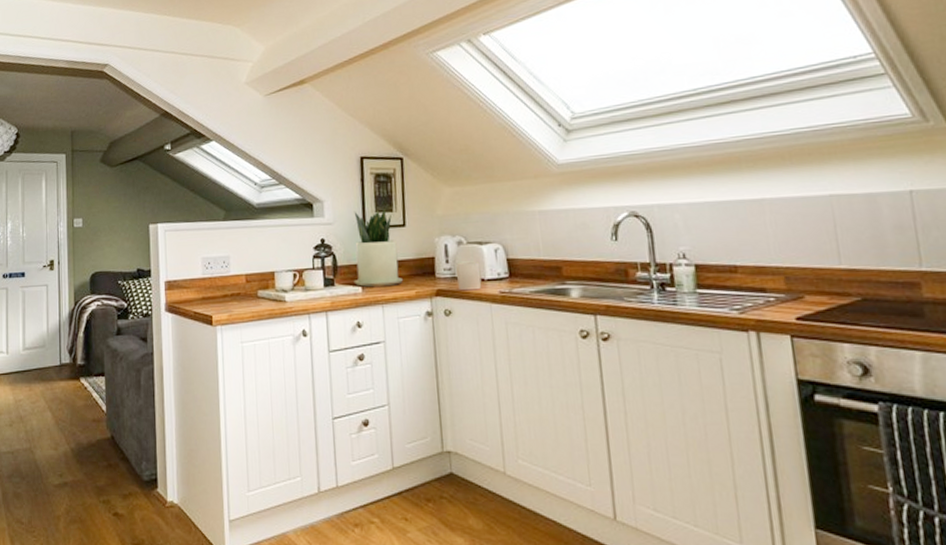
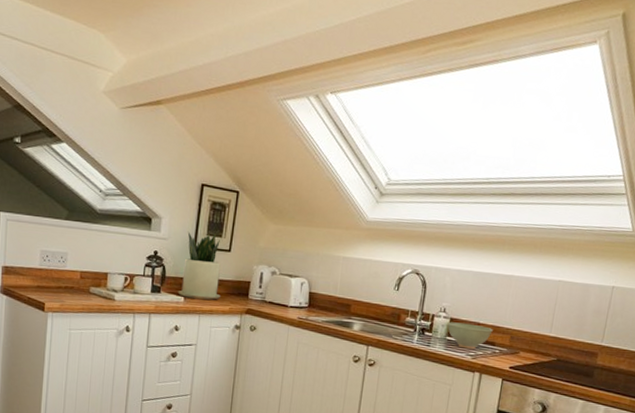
mug: present [456,261,482,291] -> none [265,288,287,314]
bowl: none [692,268,758,302] -> present [447,322,493,350]

